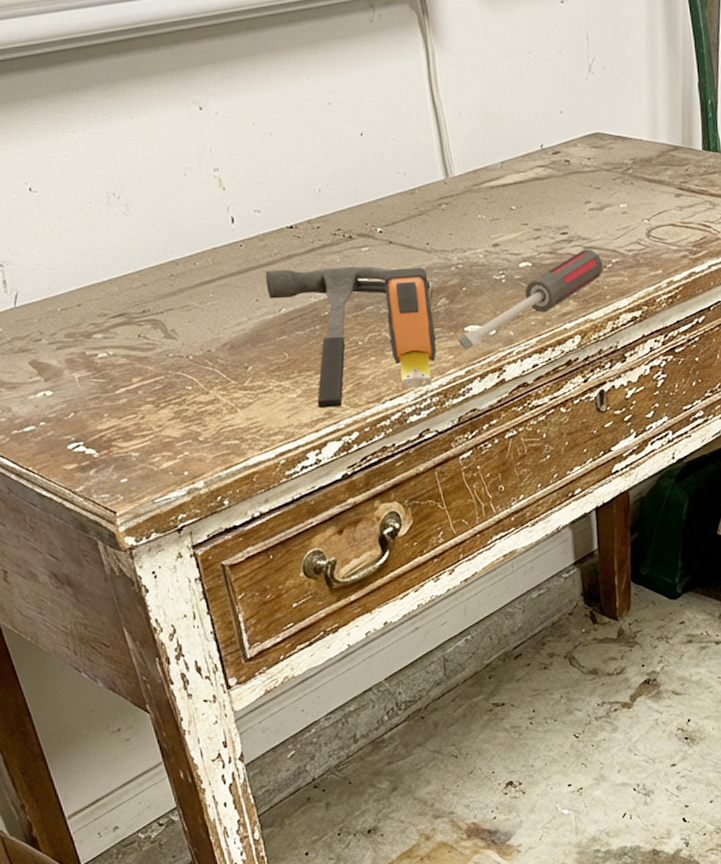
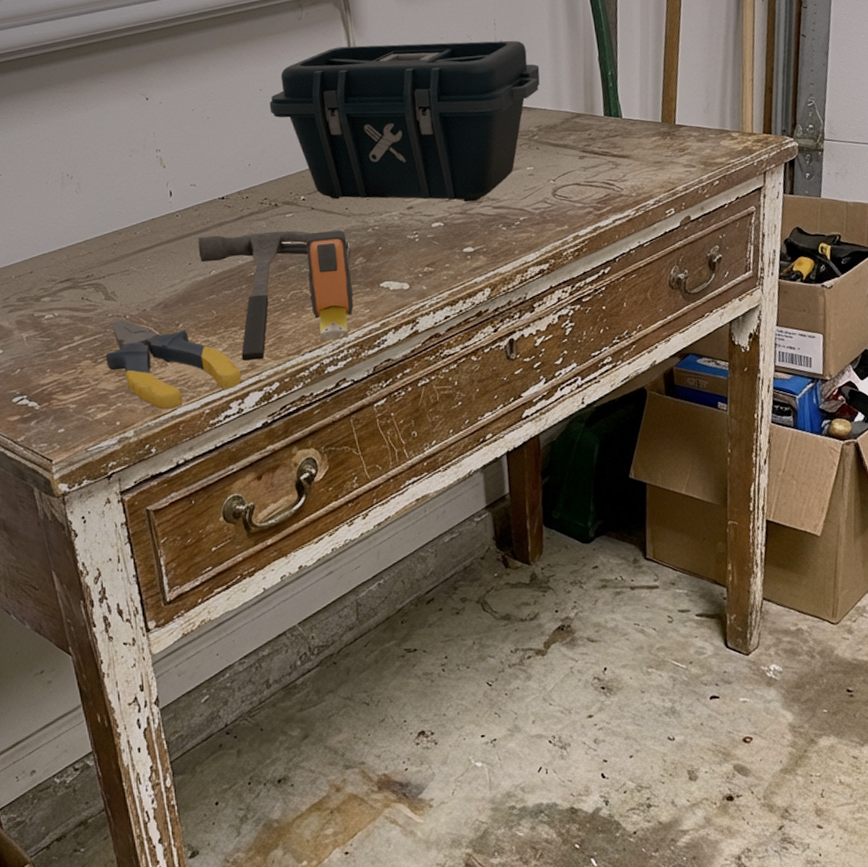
pliers: none [168,360,318,459] -> present [105,319,242,410]
toolbox: none [340,56,636,241] -> present [269,40,540,202]
screwdriver: present [458,249,603,349] -> none [374,208,512,304]

